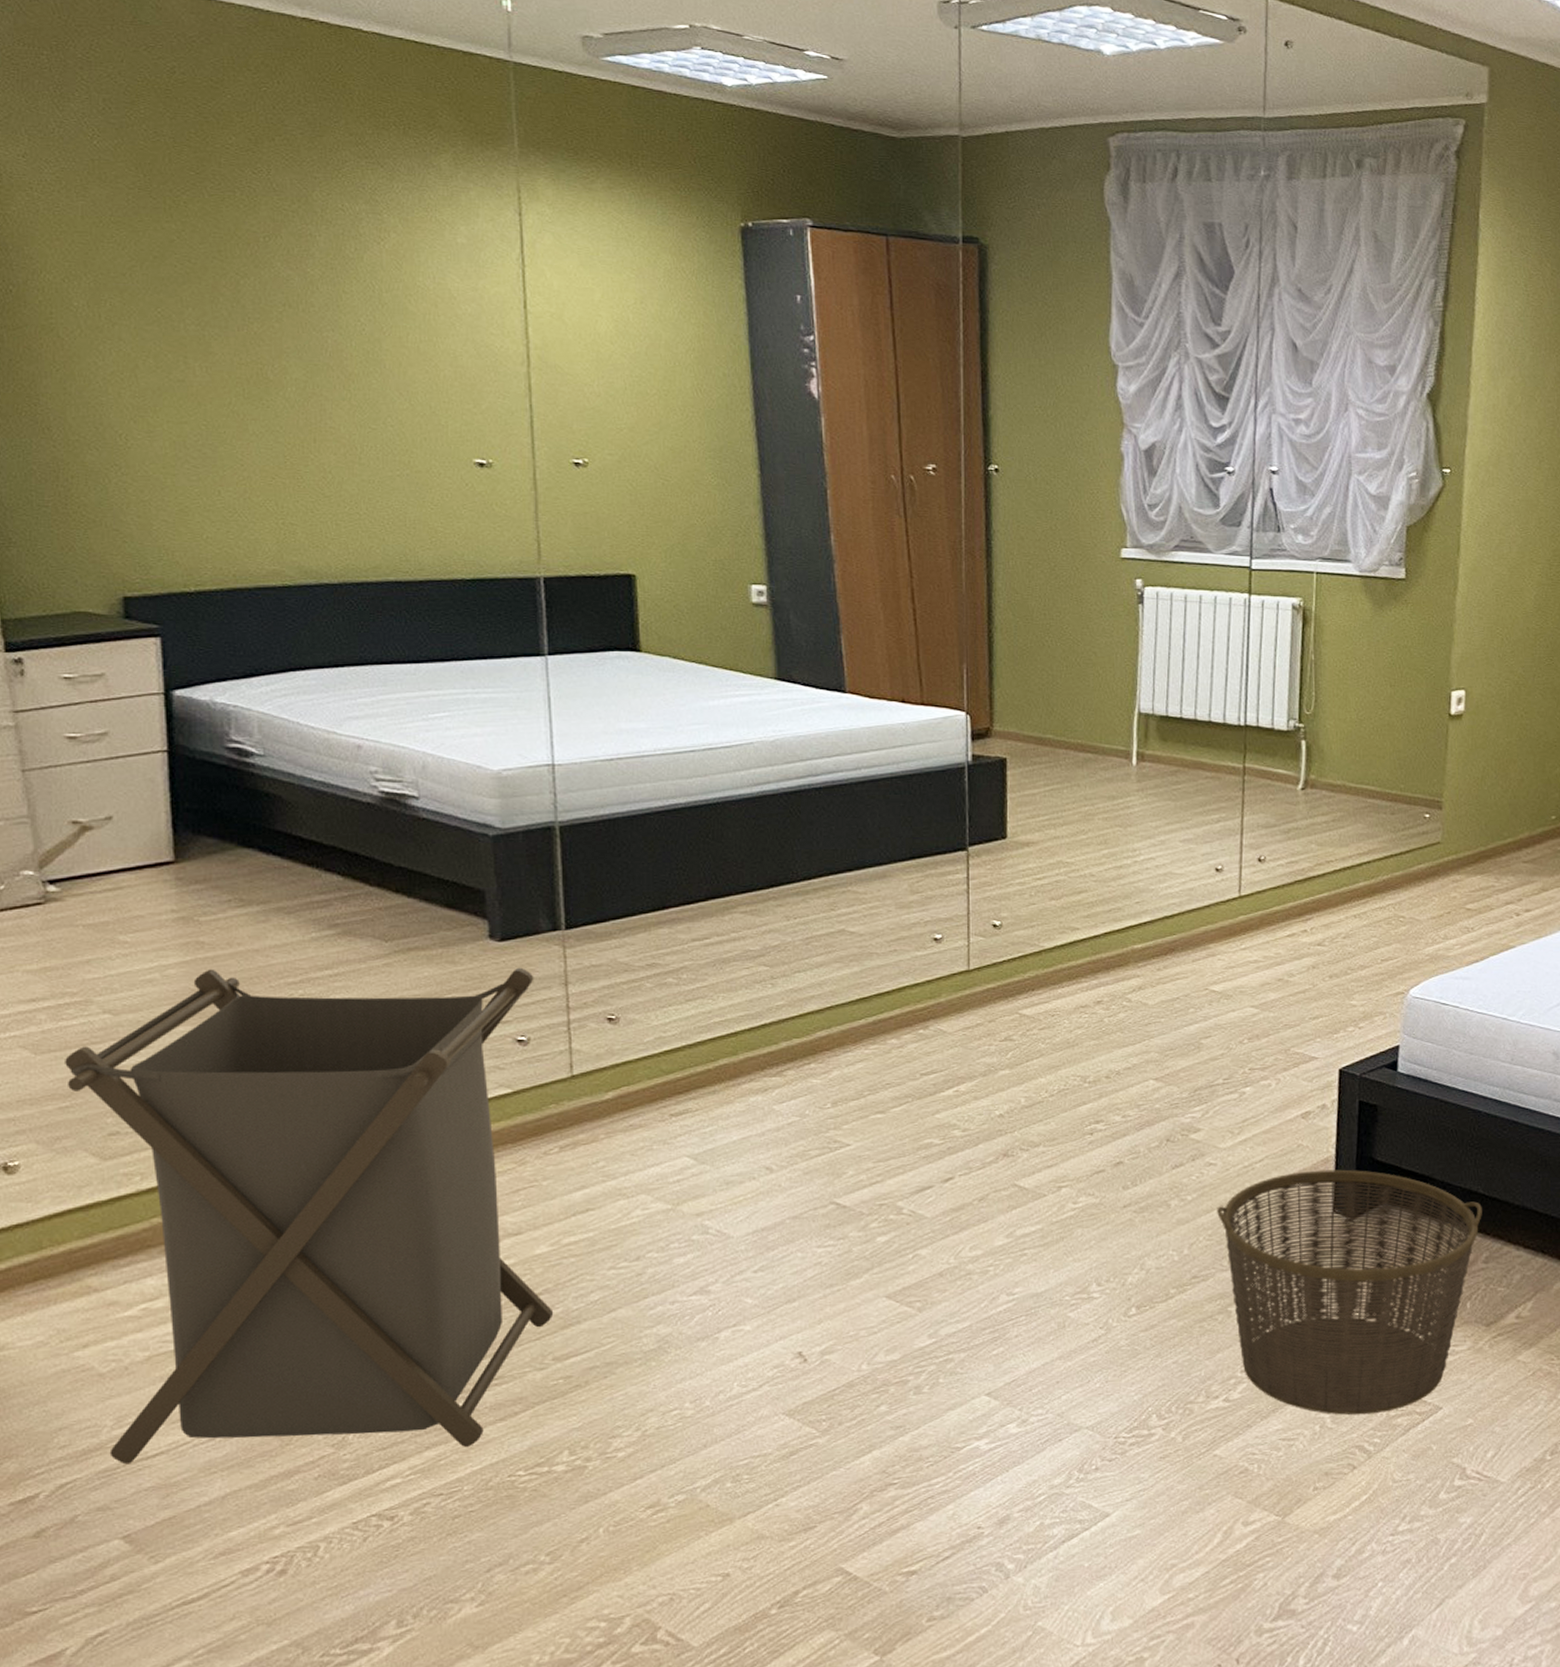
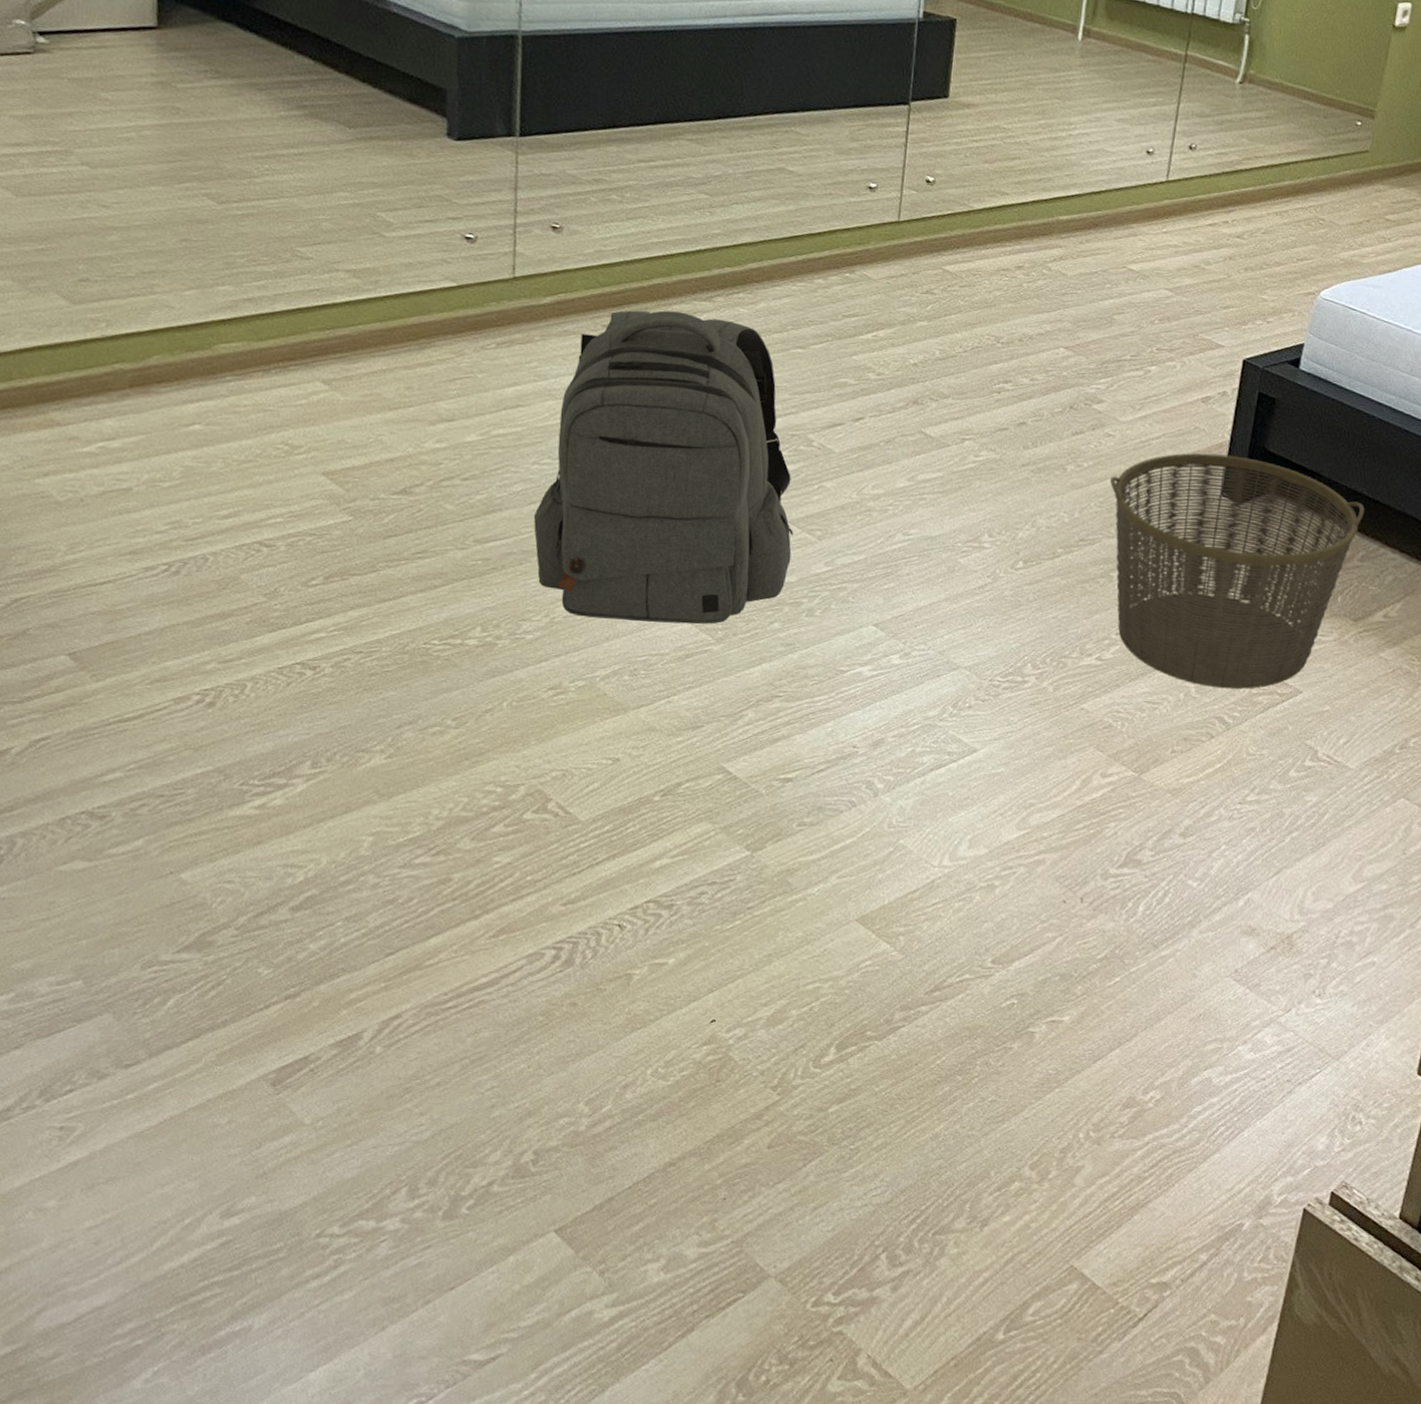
laundry basket: present [65,967,554,1465] -> none [43,134,486,612]
backpack: none [614,1091,892,1426] -> present [533,310,793,625]

